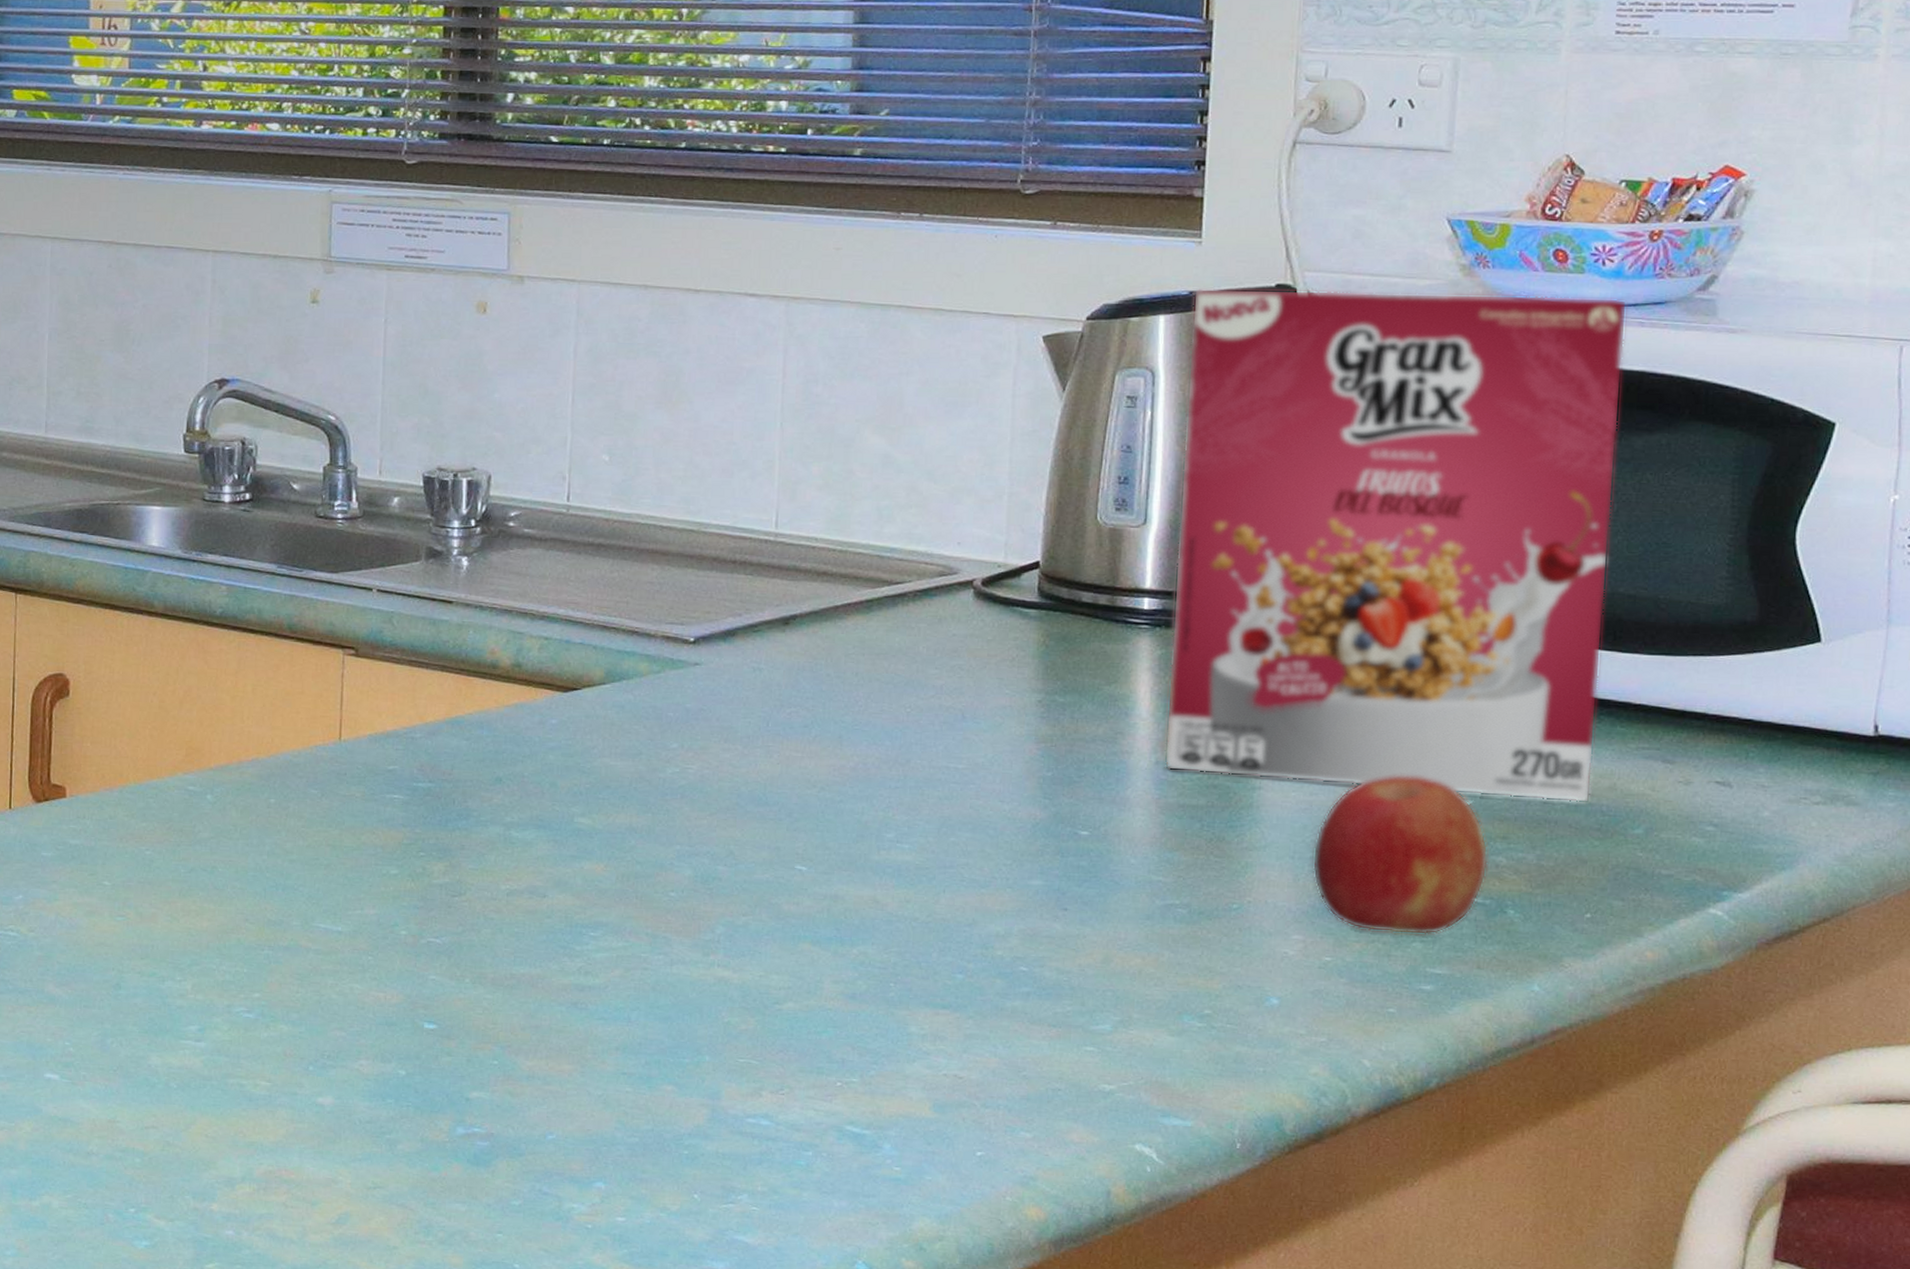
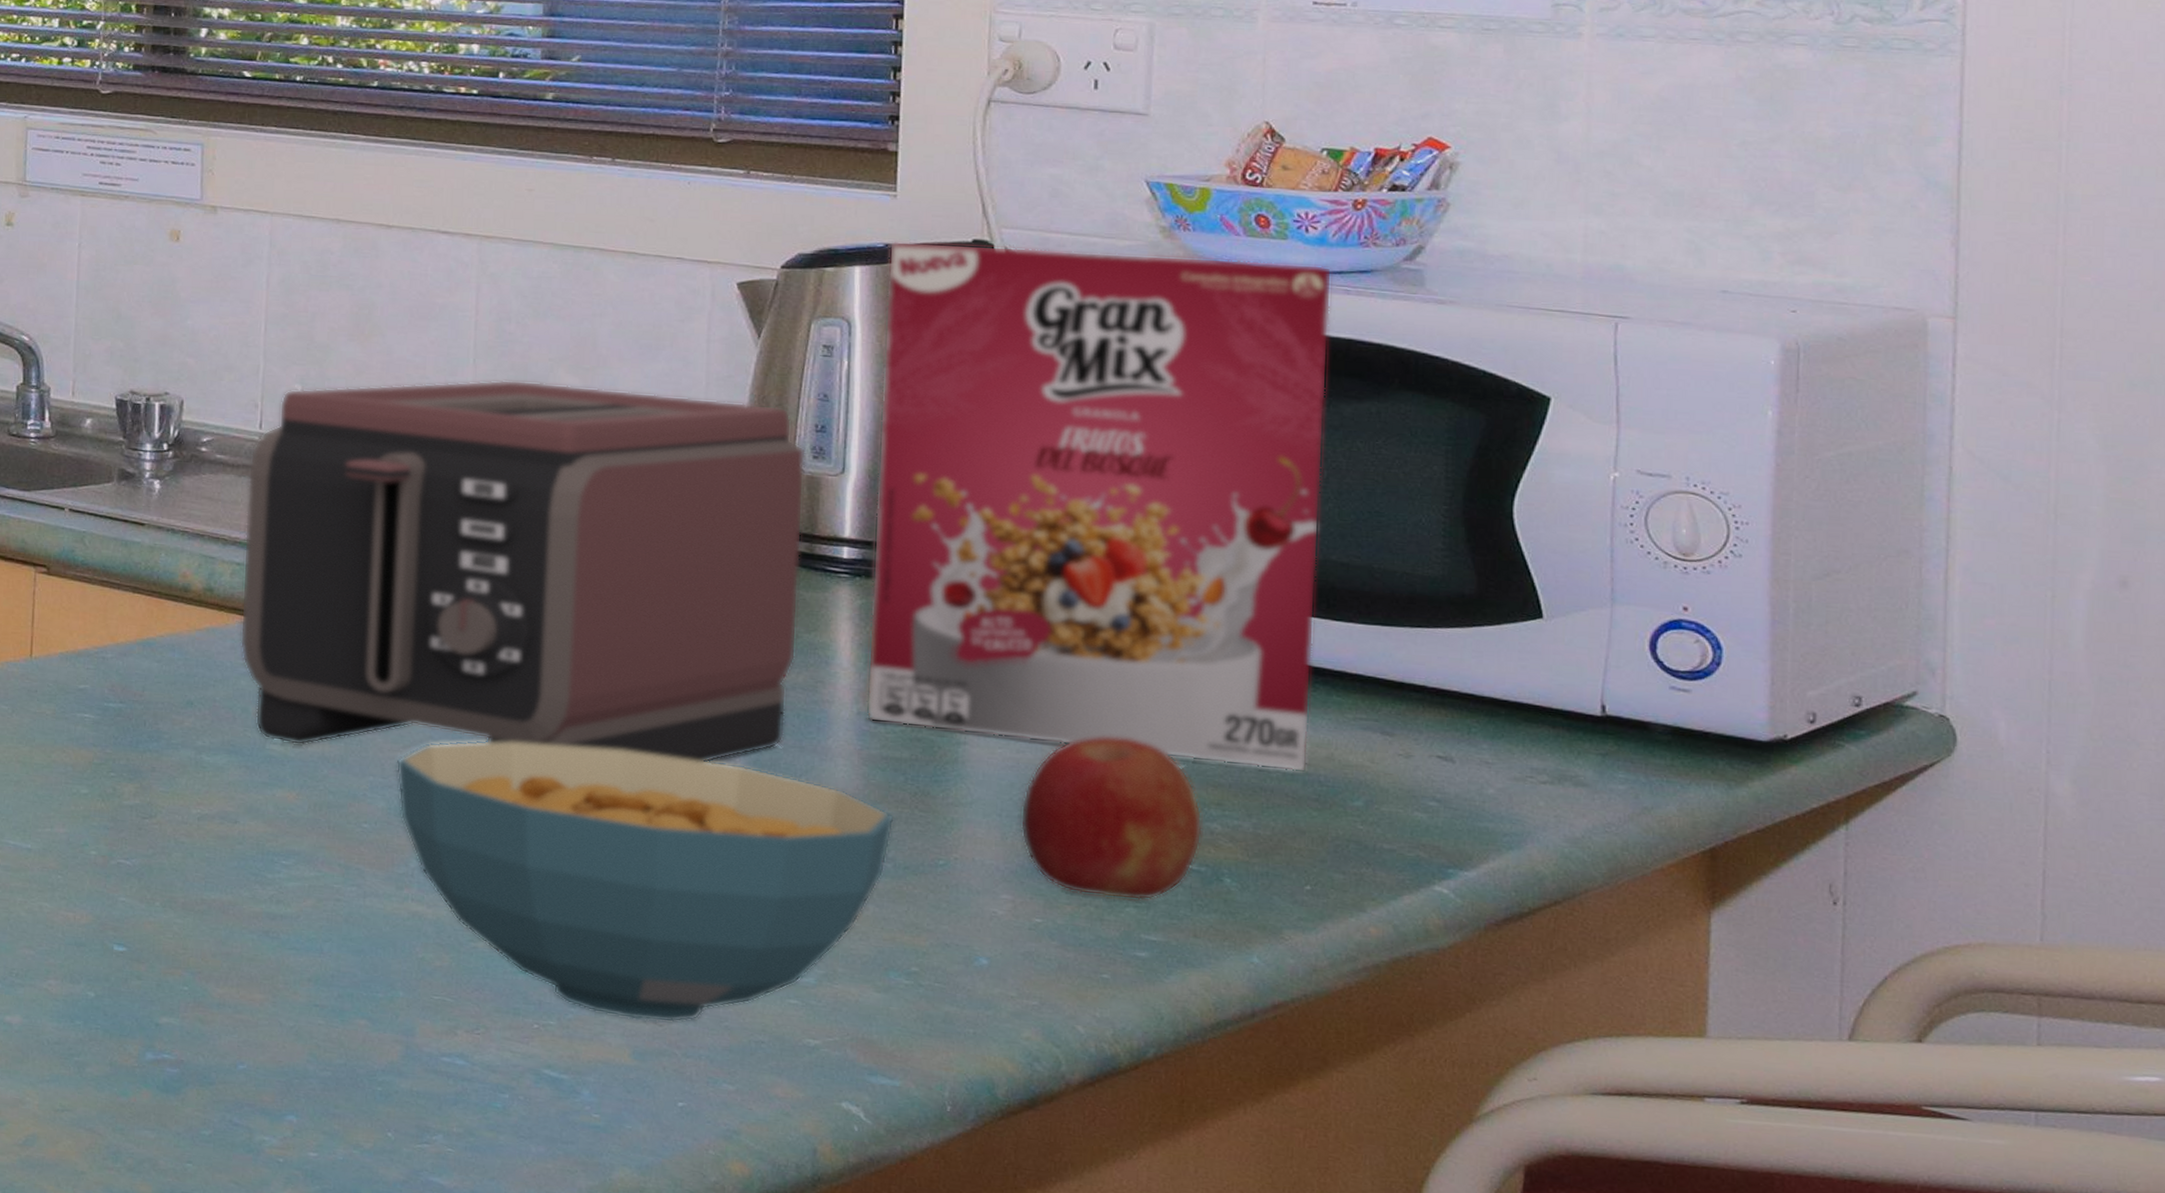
toaster: none [548,442,1108,818] -> present [240,379,805,763]
cereal bowl: none [702,803,1191,1075] -> present [396,738,896,1023]

